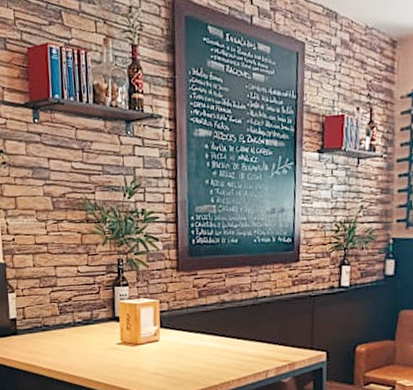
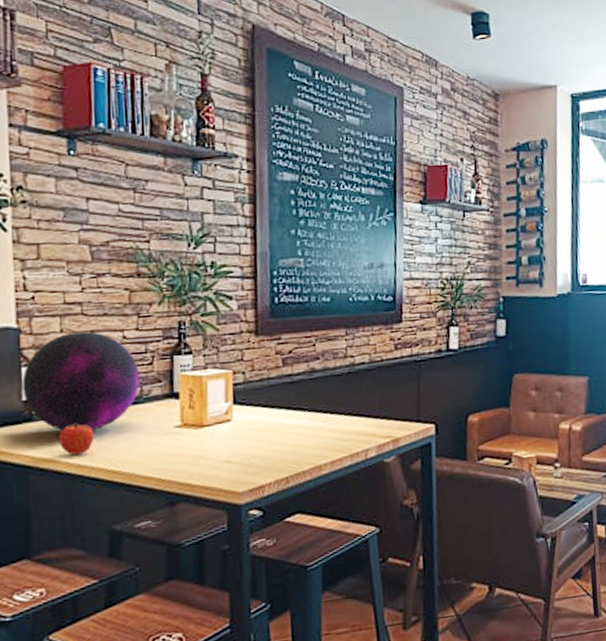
decorative orb: none [9,266,91,344] -> present [22,331,141,430]
fruit: none [35,338,59,362] -> present [58,424,94,455]

